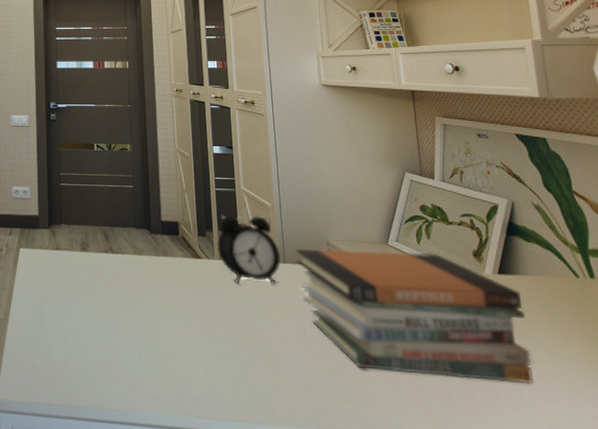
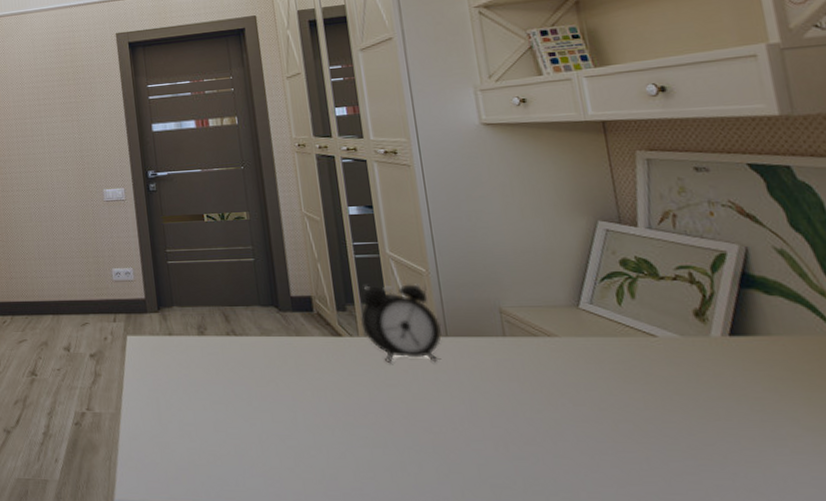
book stack: present [296,248,533,385] -> none [460,315,782,466]

